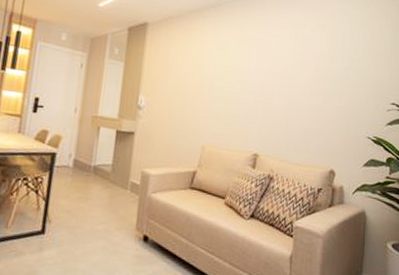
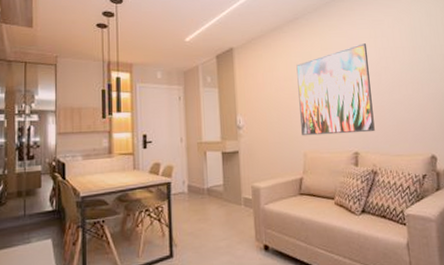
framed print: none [203,43,286,136] -> present [296,43,375,136]

